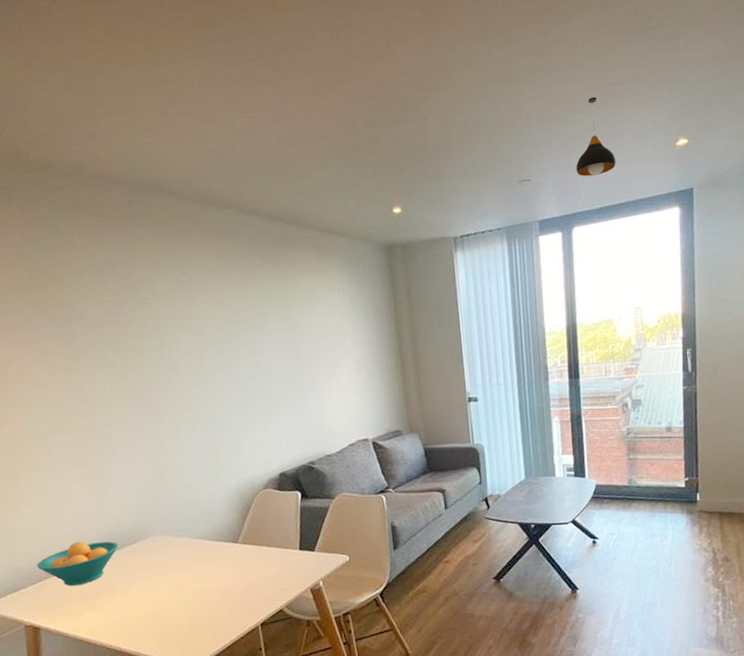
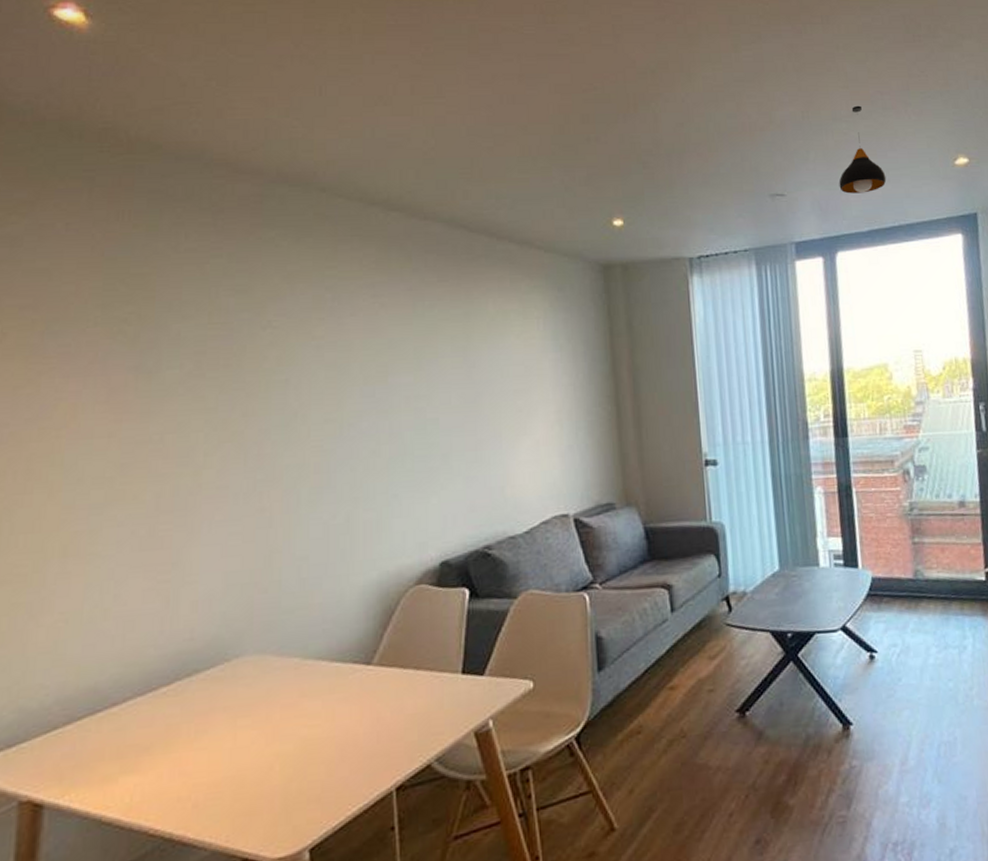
fruit bowl: present [36,541,119,587] -> none [52,664,189,737]

